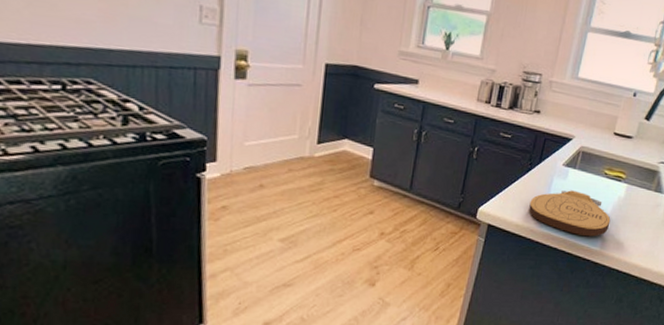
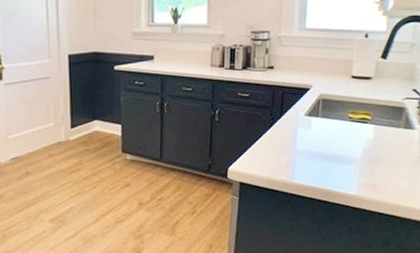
cutting board: present [529,190,611,237] -> none [277,138,363,183]

